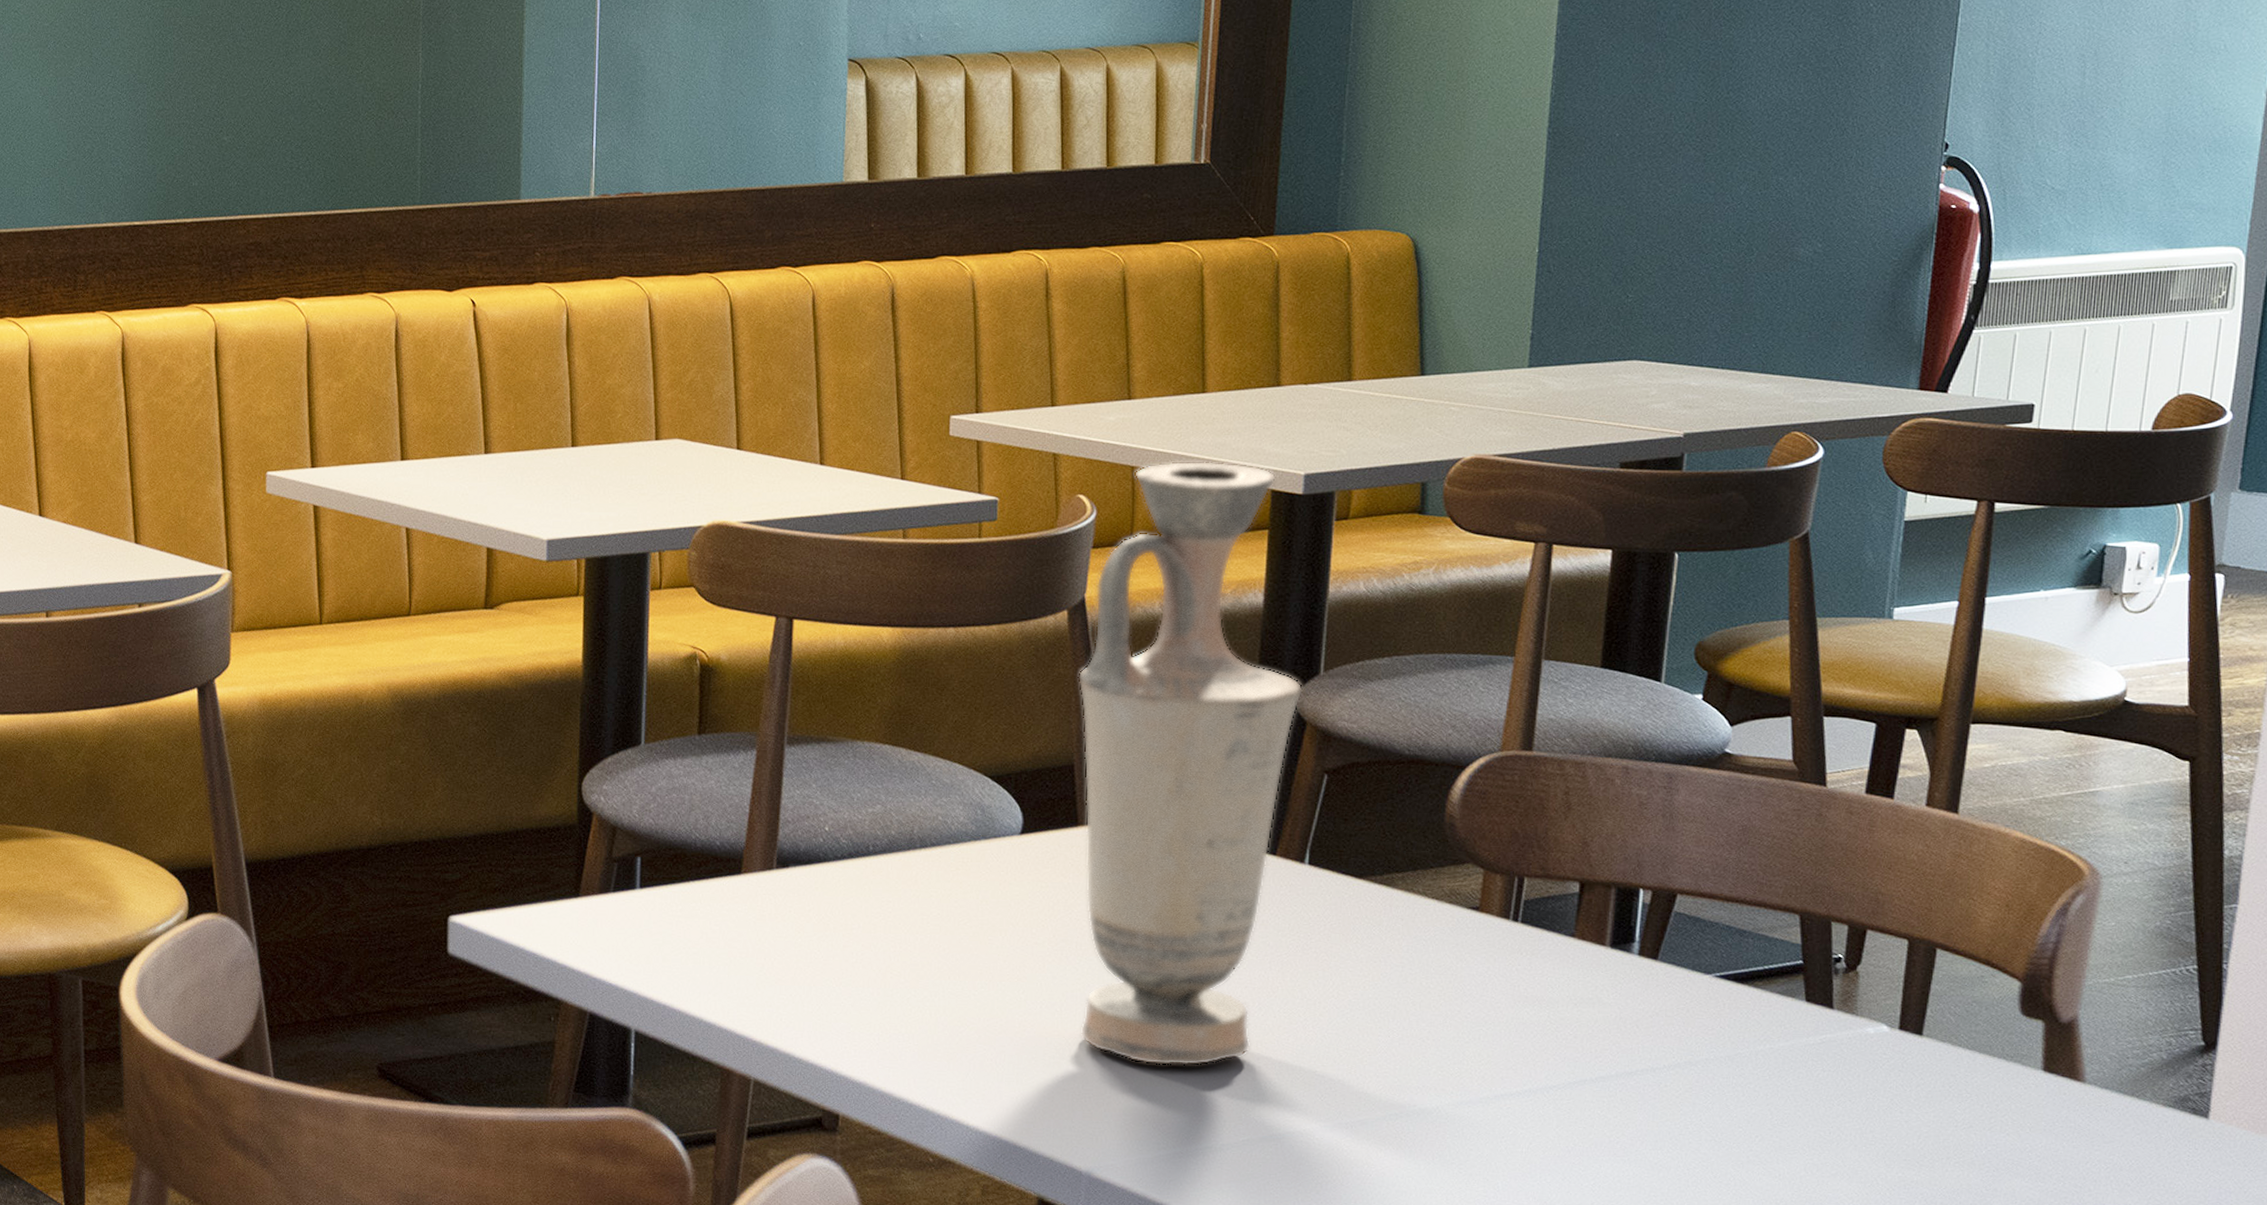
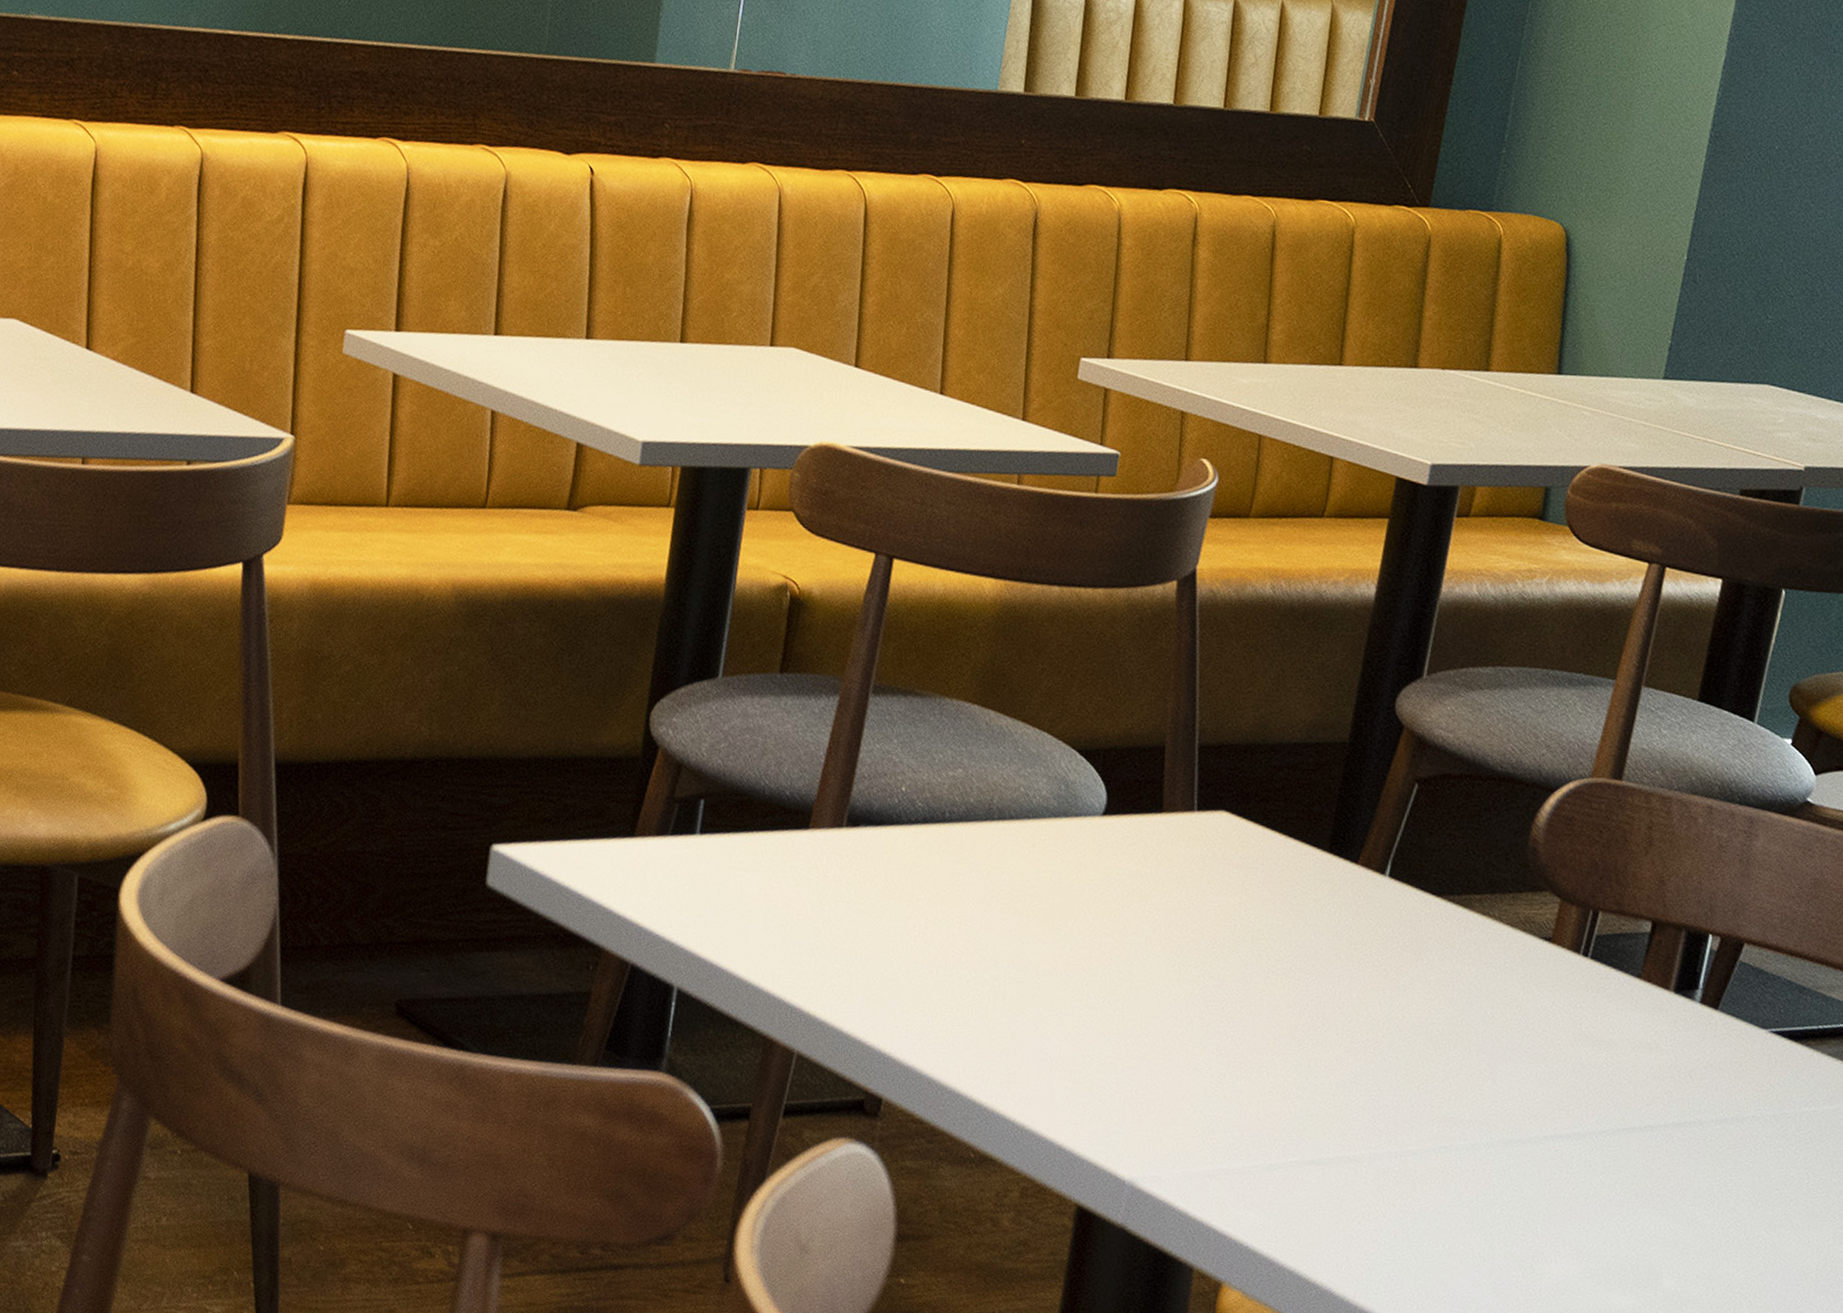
vase: present [1077,461,1303,1066] -> none [1140,434,1404,1079]

